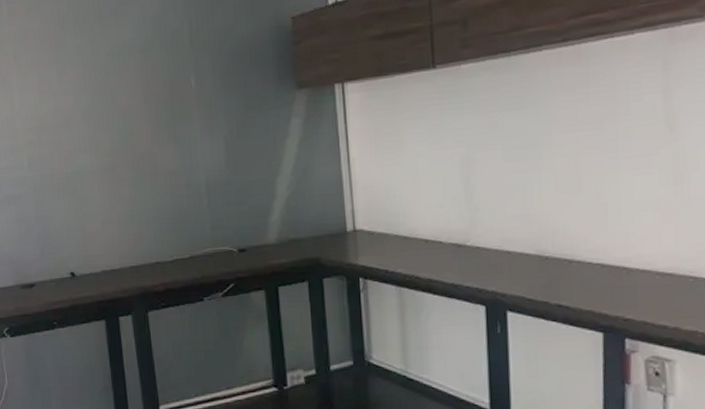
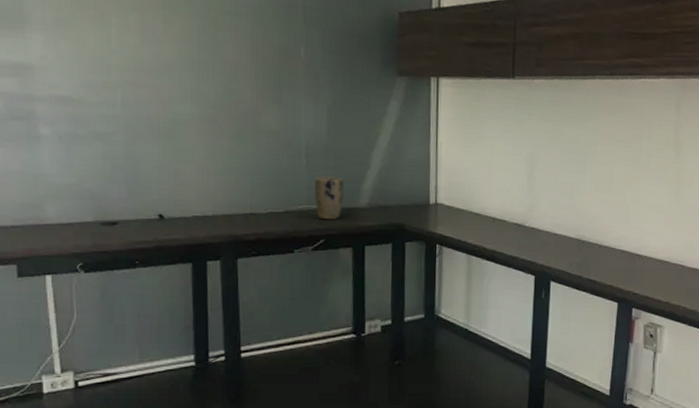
plant pot: none [218,213,250,262] -> present [315,176,343,220]

